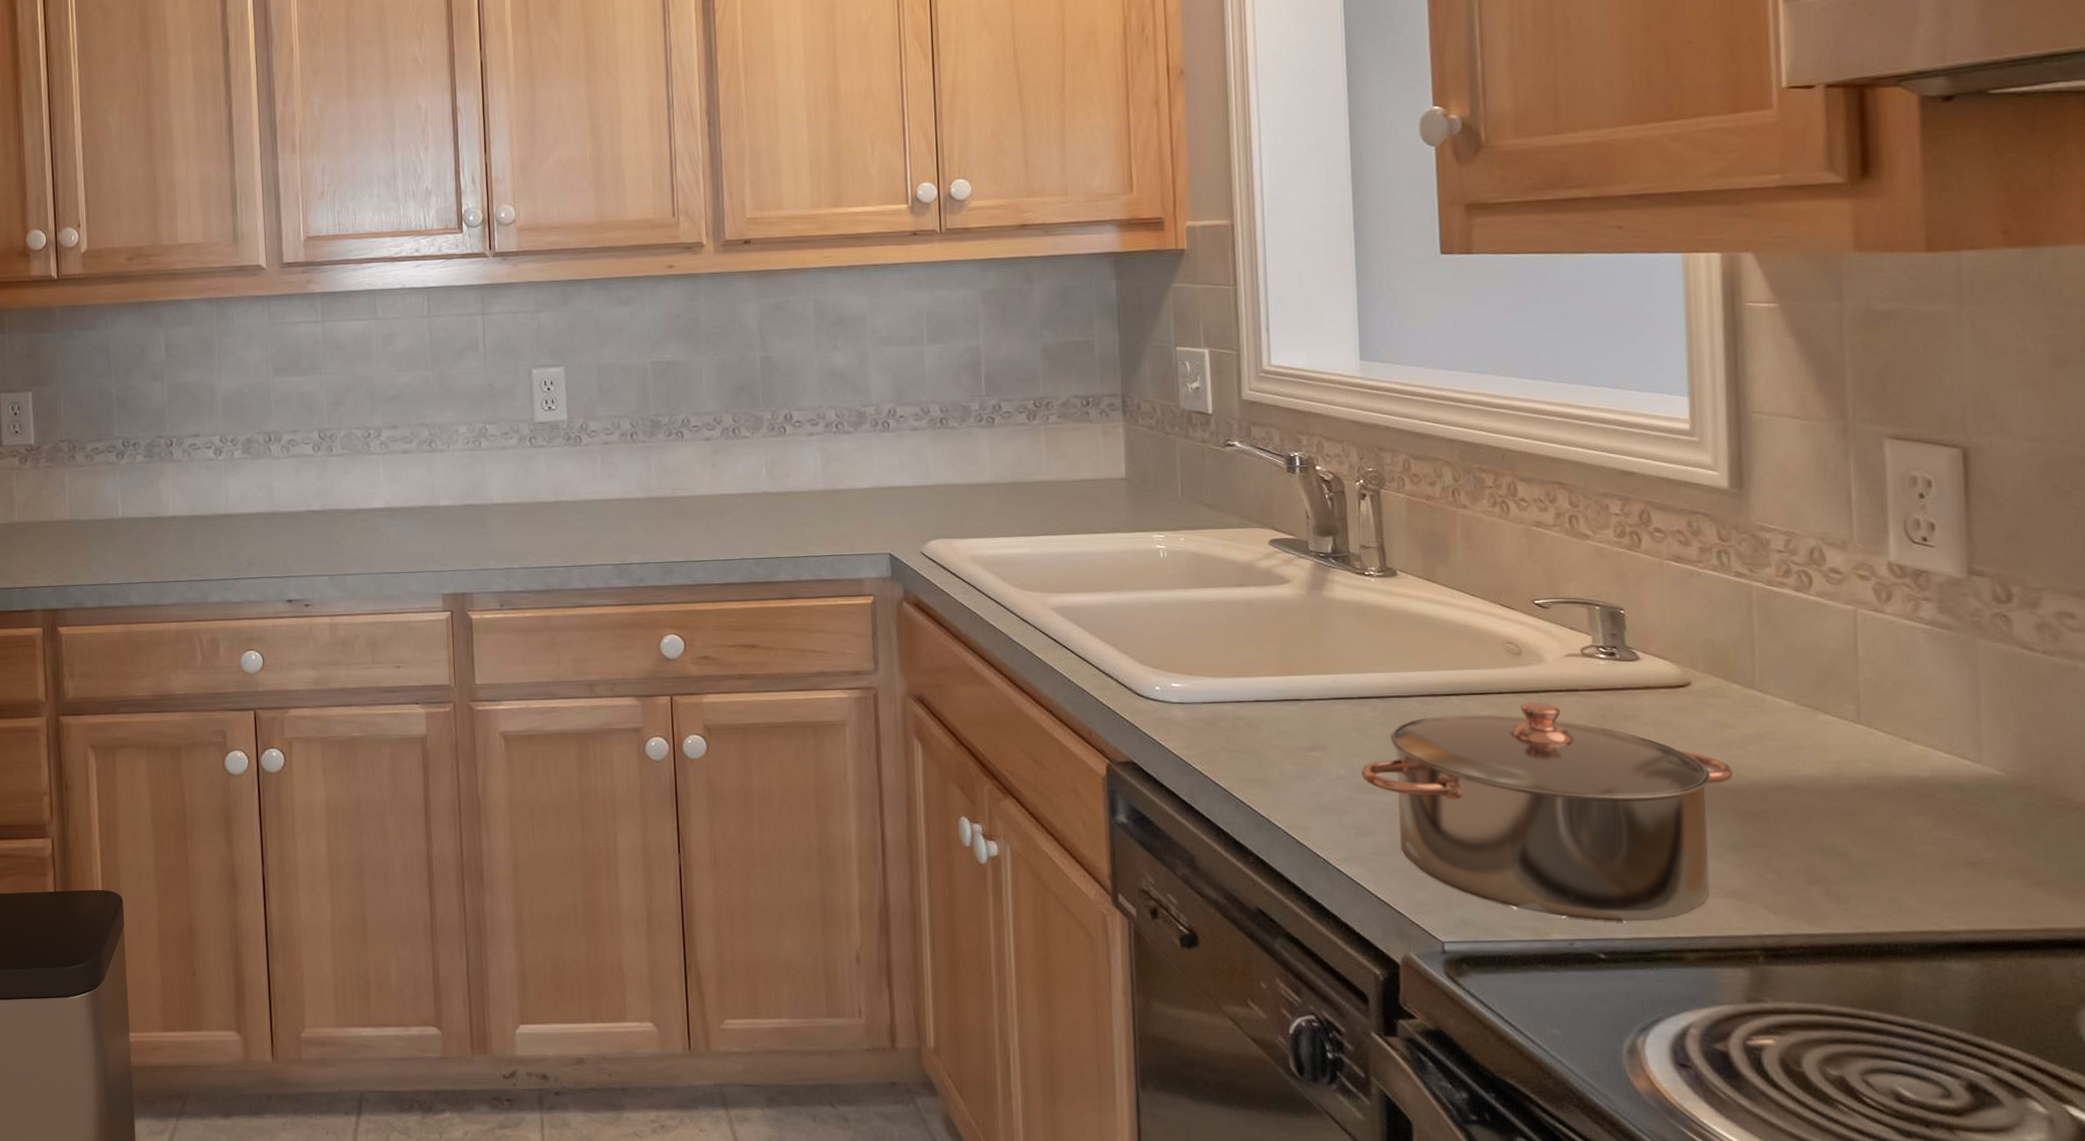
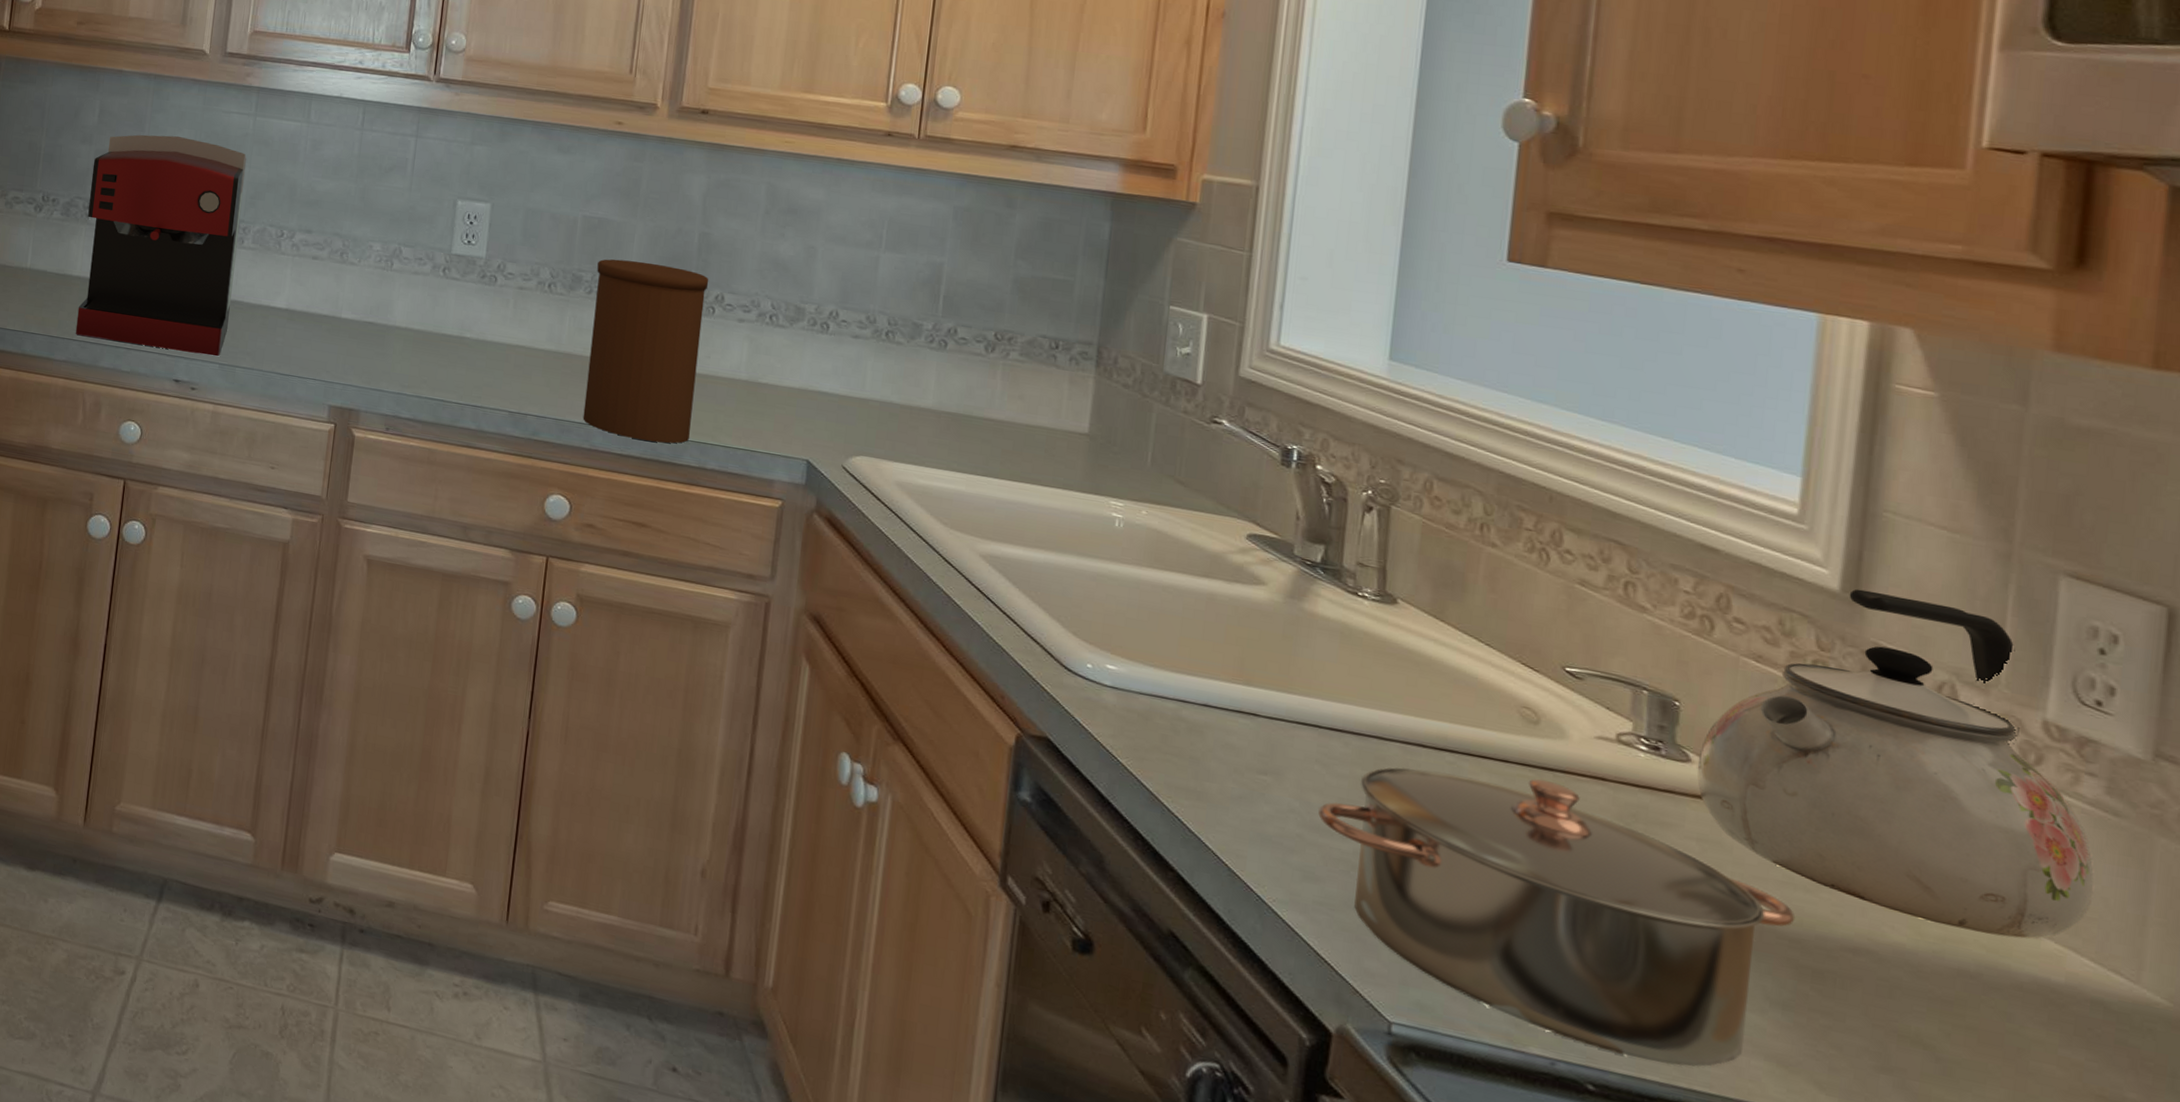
coffee maker: none [168,355,331,576] -> present [75,134,247,357]
canister: none [672,395,782,566] -> present [583,259,709,444]
kettle: none [1644,482,1941,751] -> present [1696,588,2096,940]

